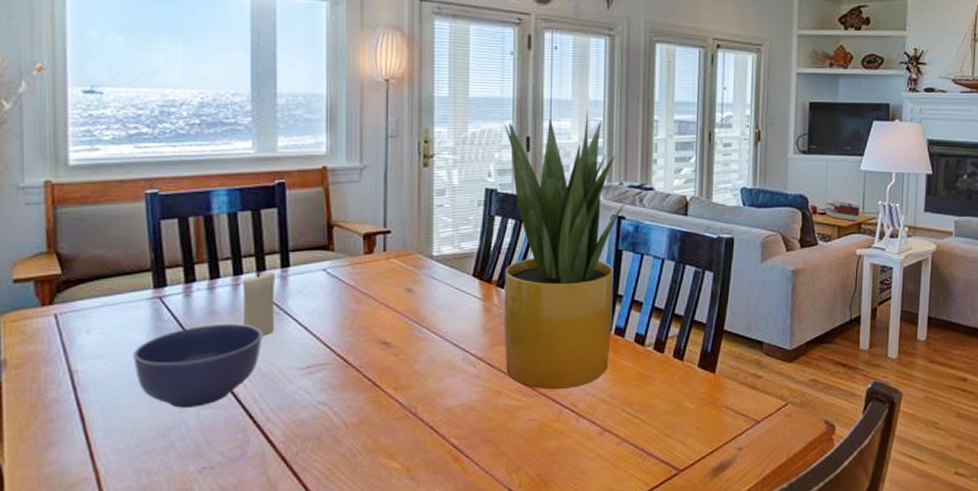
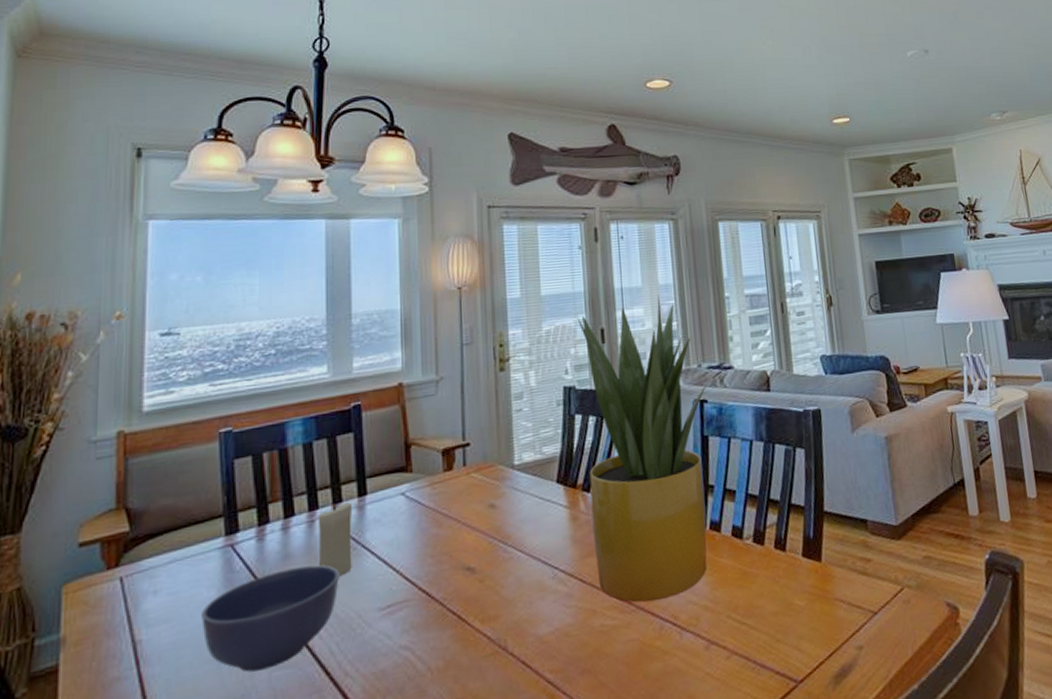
books: present [824,198,860,222] -> none [907,355,945,378]

